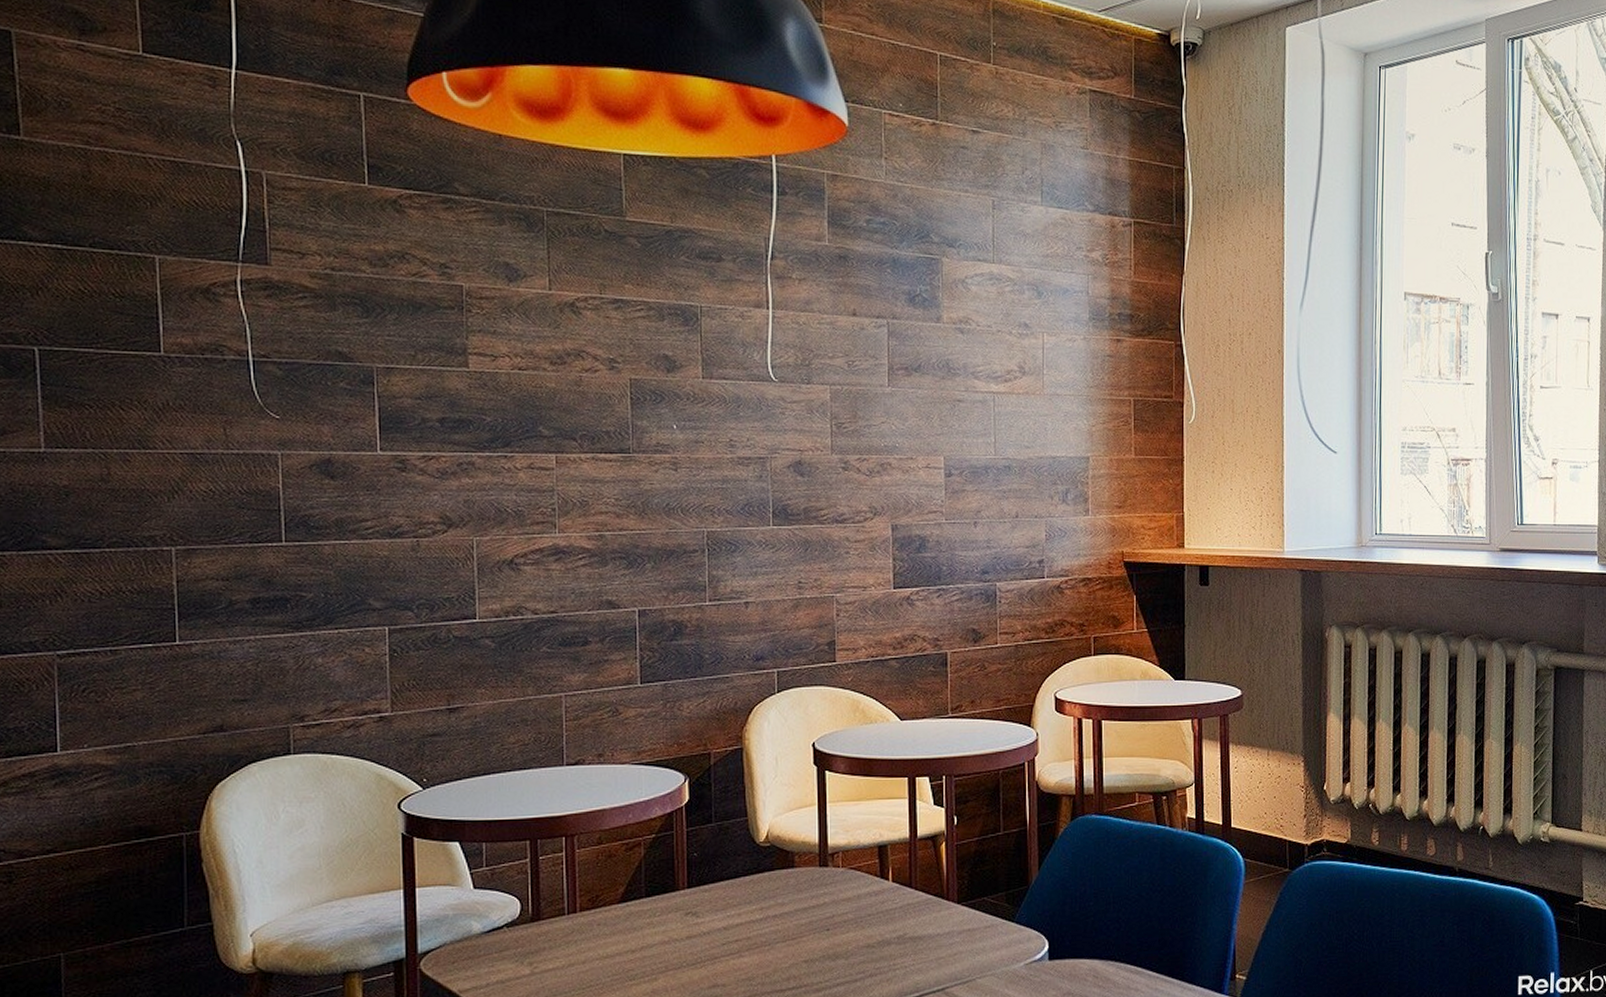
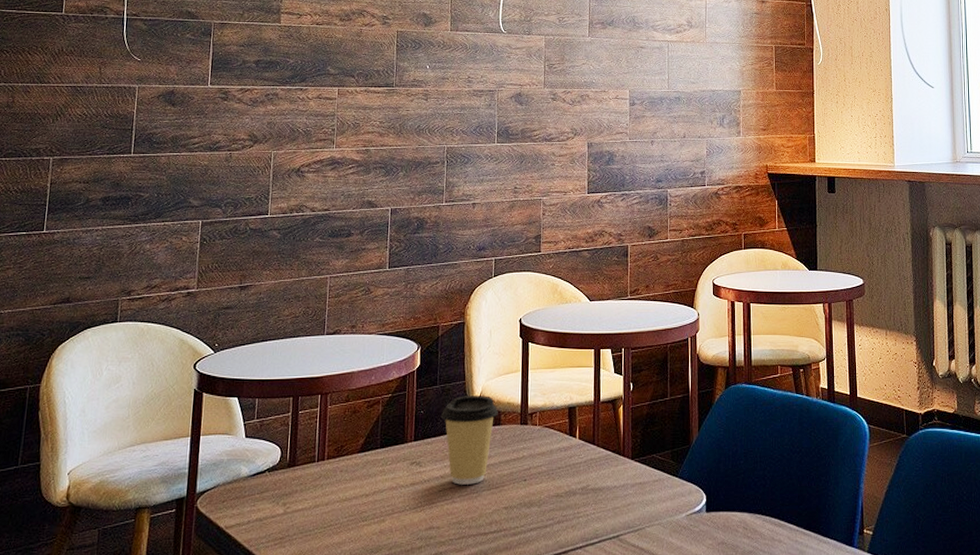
coffee cup: none [719,834,791,937] -> present [440,396,498,485]

